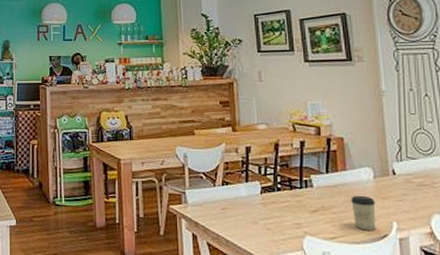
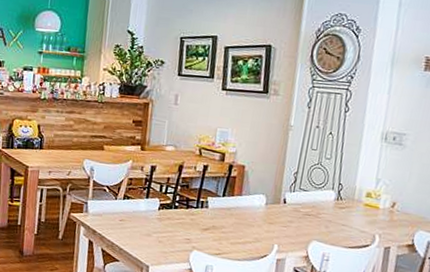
cup: present [351,195,376,231] -> none [239,218,263,250]

